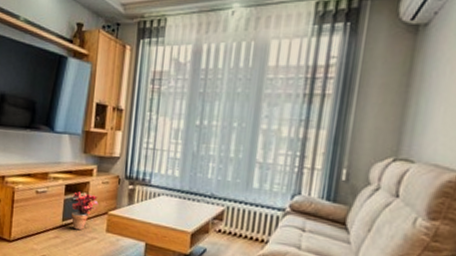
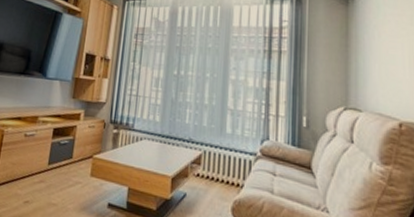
potted plant: present [70,191,99,231] -> none [57,135,84,175]

